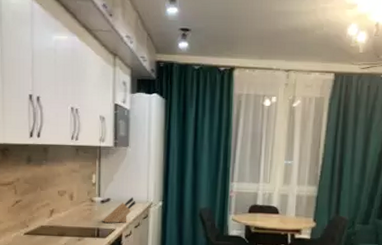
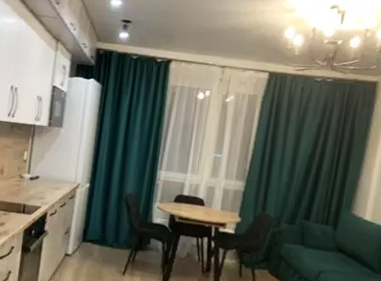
knife block: present [103,197,136,223] -> none [30,176,64,201]

